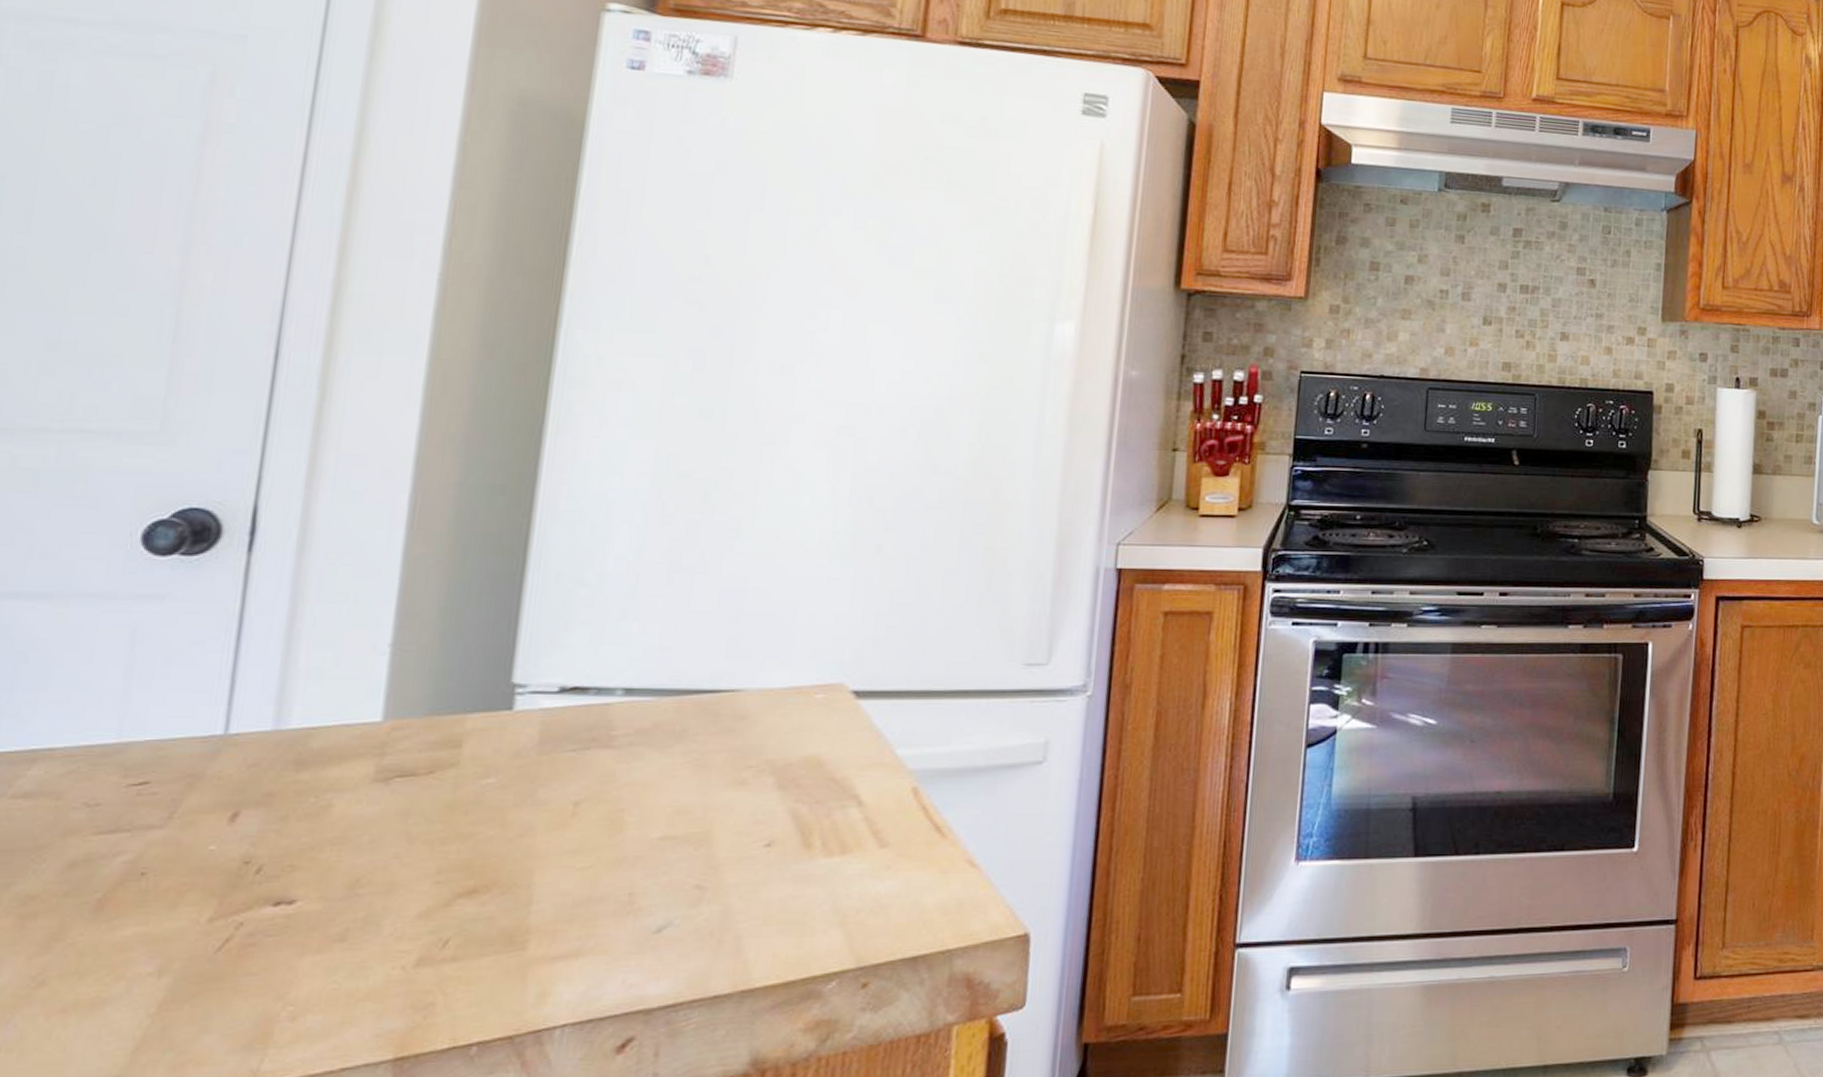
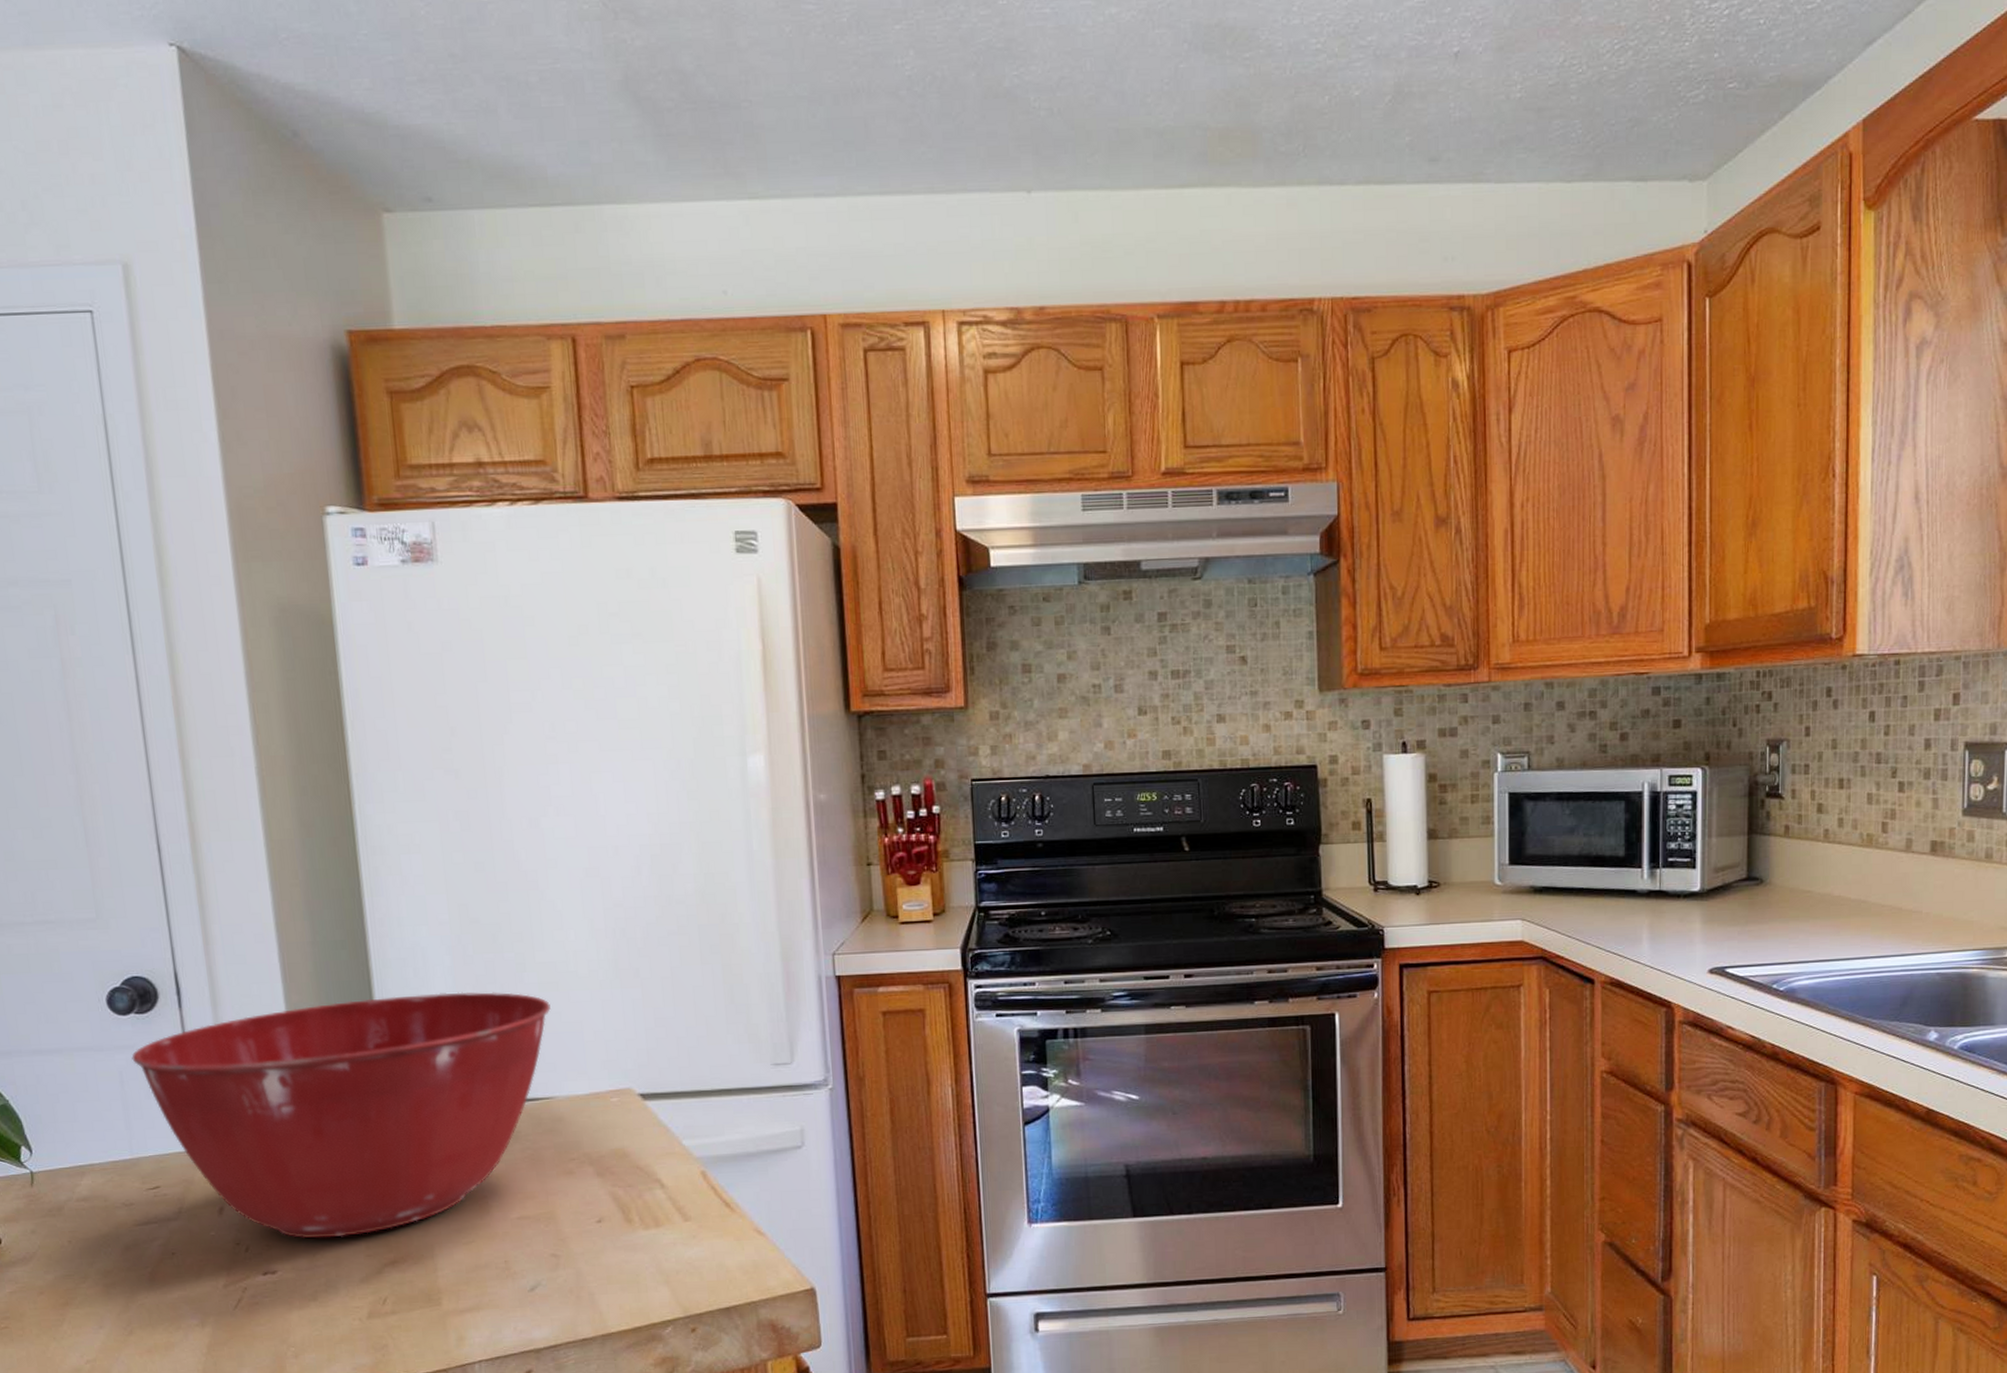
mixing bowl: none [157,556,761,858] -> present [132,992,551,1238]

